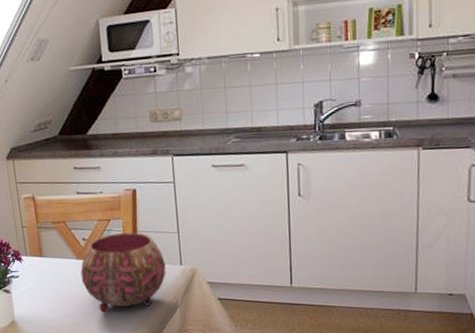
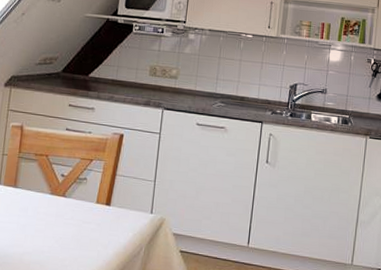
bowl: present [80,232,166,313] -> none [50,174,137,253]

